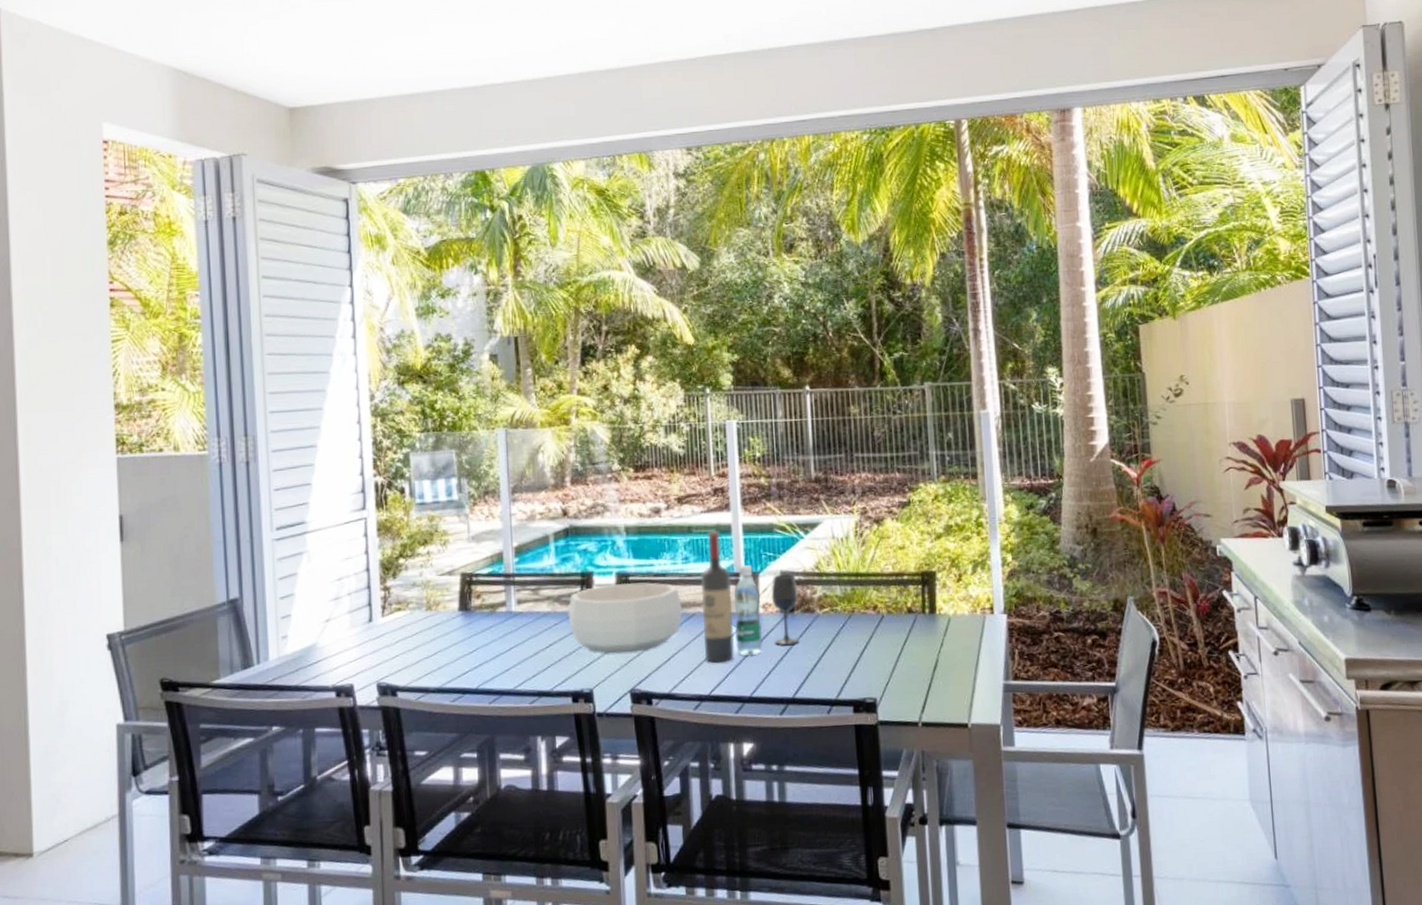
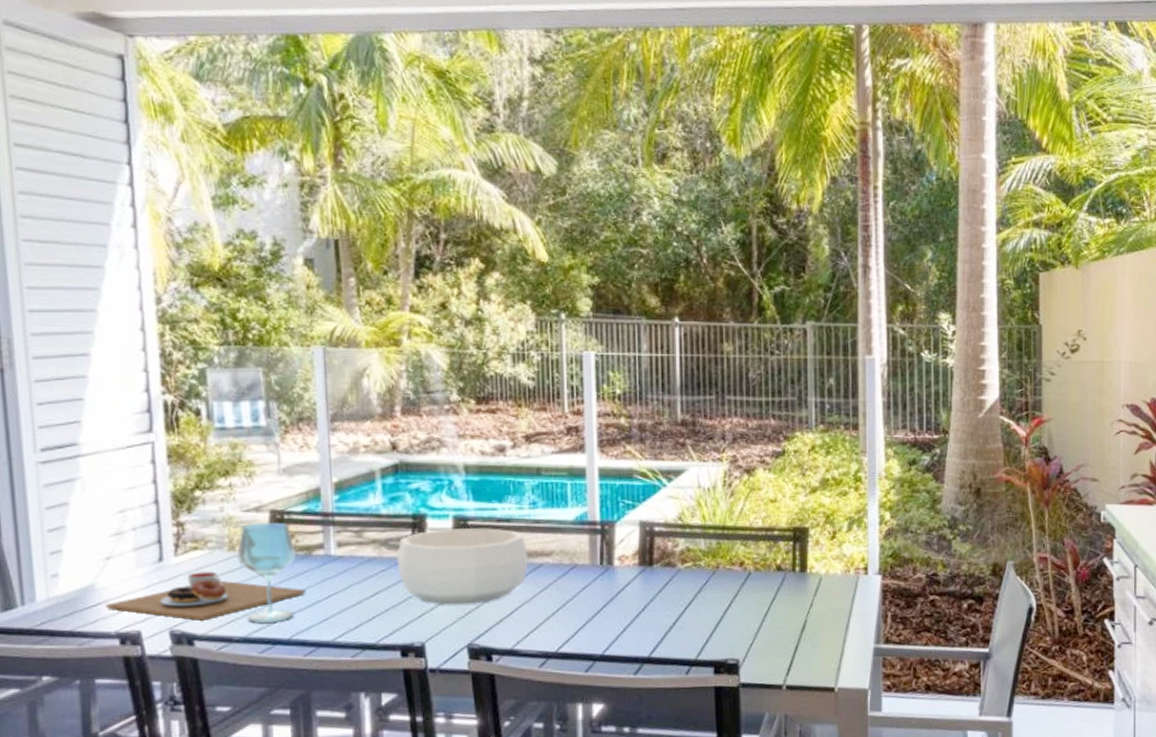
place setting: none [325,629,491,674] -> present [106,571,306,621]
wine glass: none [433,583,483,675] -> present [237,522,297,624]
wine bottle: present [700,530,735,663] -> none [549,473,586,617]
bottle: present [733,565,762,655] -> none [586,513,617,611]
wine glass: present [771,573,798,646] -> none [628,524,658,602]

